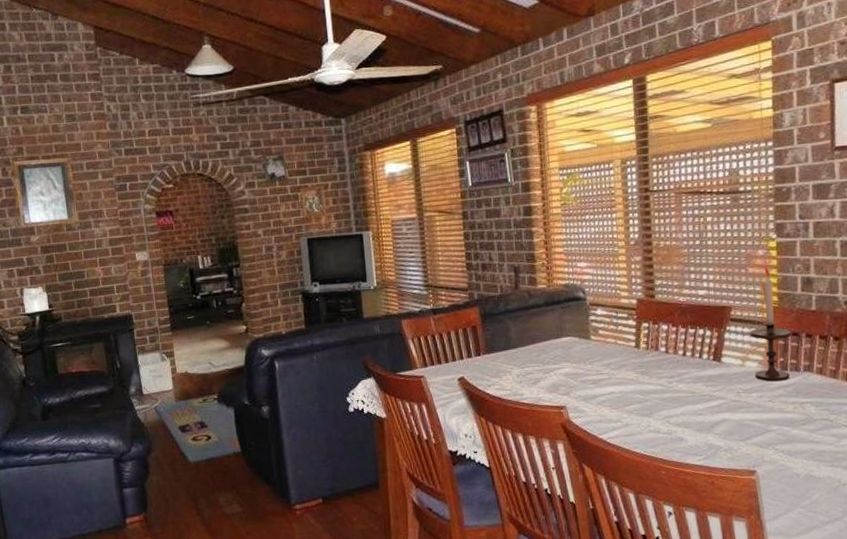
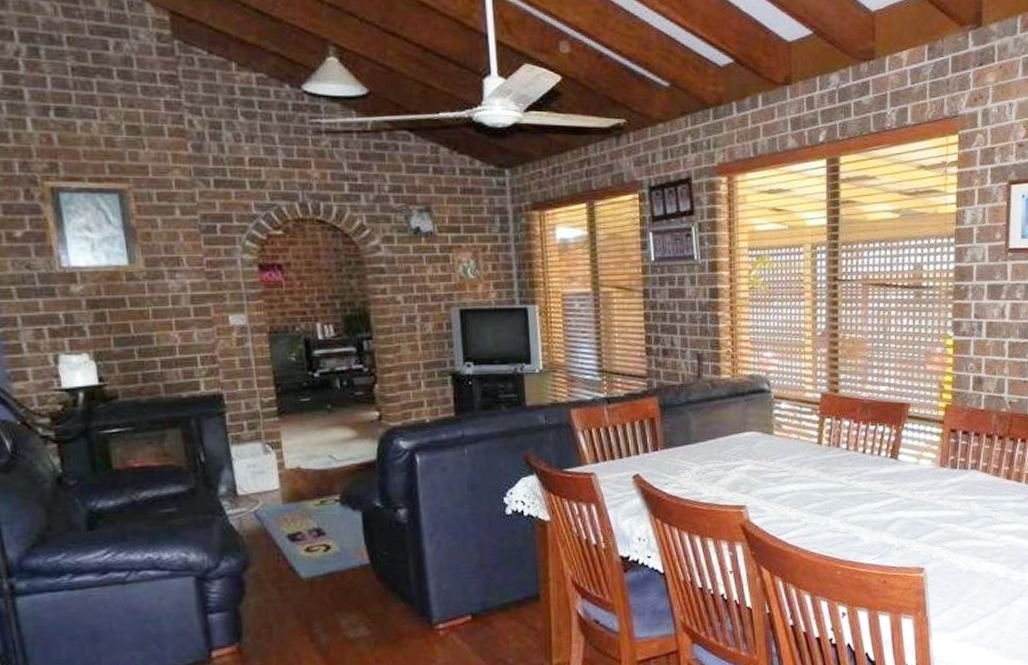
candlestick: present [750,267,792,382] -> none [925,364,962,480]

